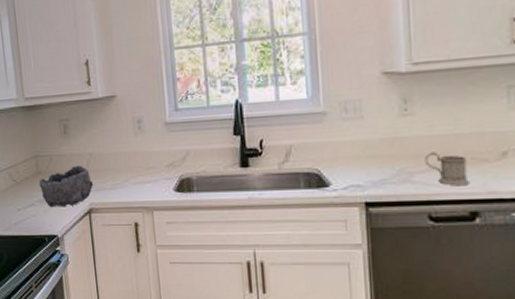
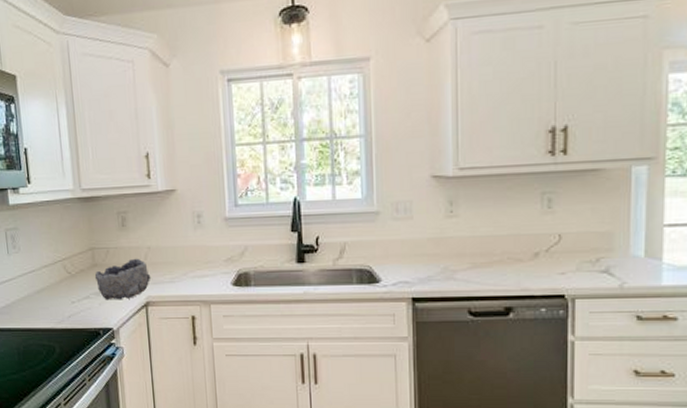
mug: present [424,152,469,186] -> none [467,251,505,284]

